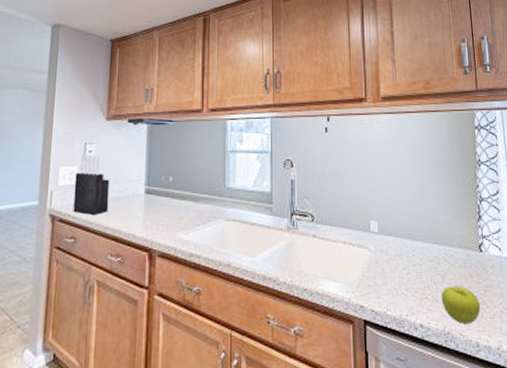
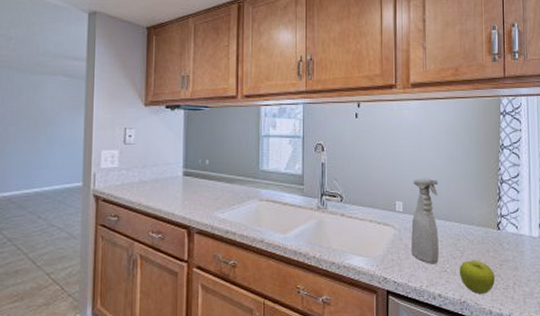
knife block: present [73,154,110,215] -> none [115,138,149,195]
spray bottle: none [387,196,419,291] -> present [411,178,439,264]

